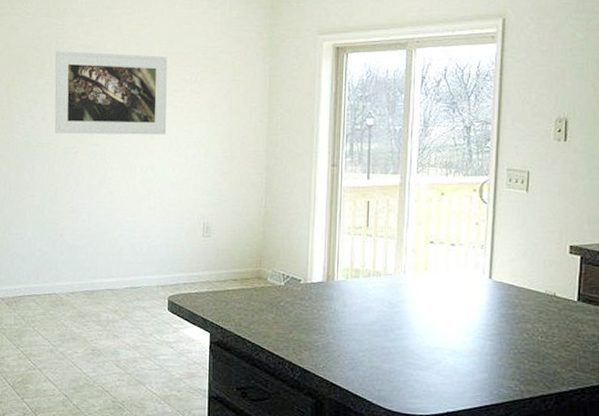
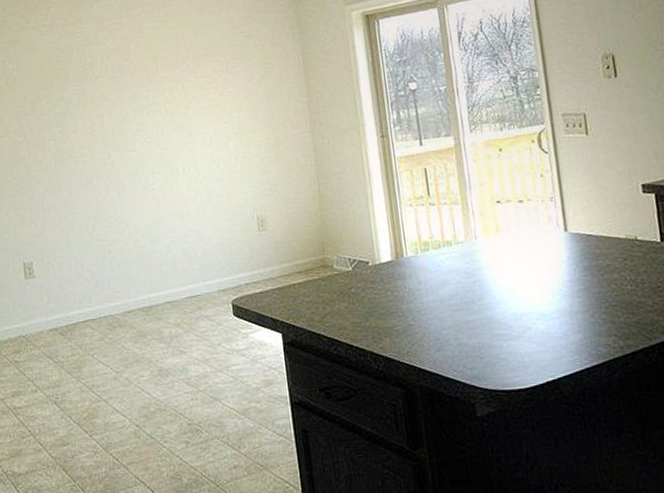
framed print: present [54,51,168,135] -> none [78,49,205,145]

